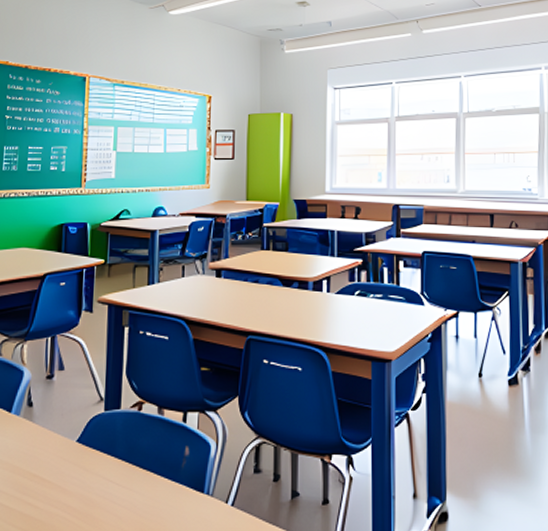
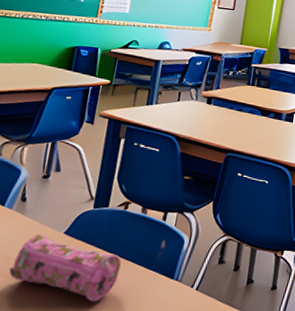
pencil case: none [24,444,142,521] -> present [9,234,121,302]

